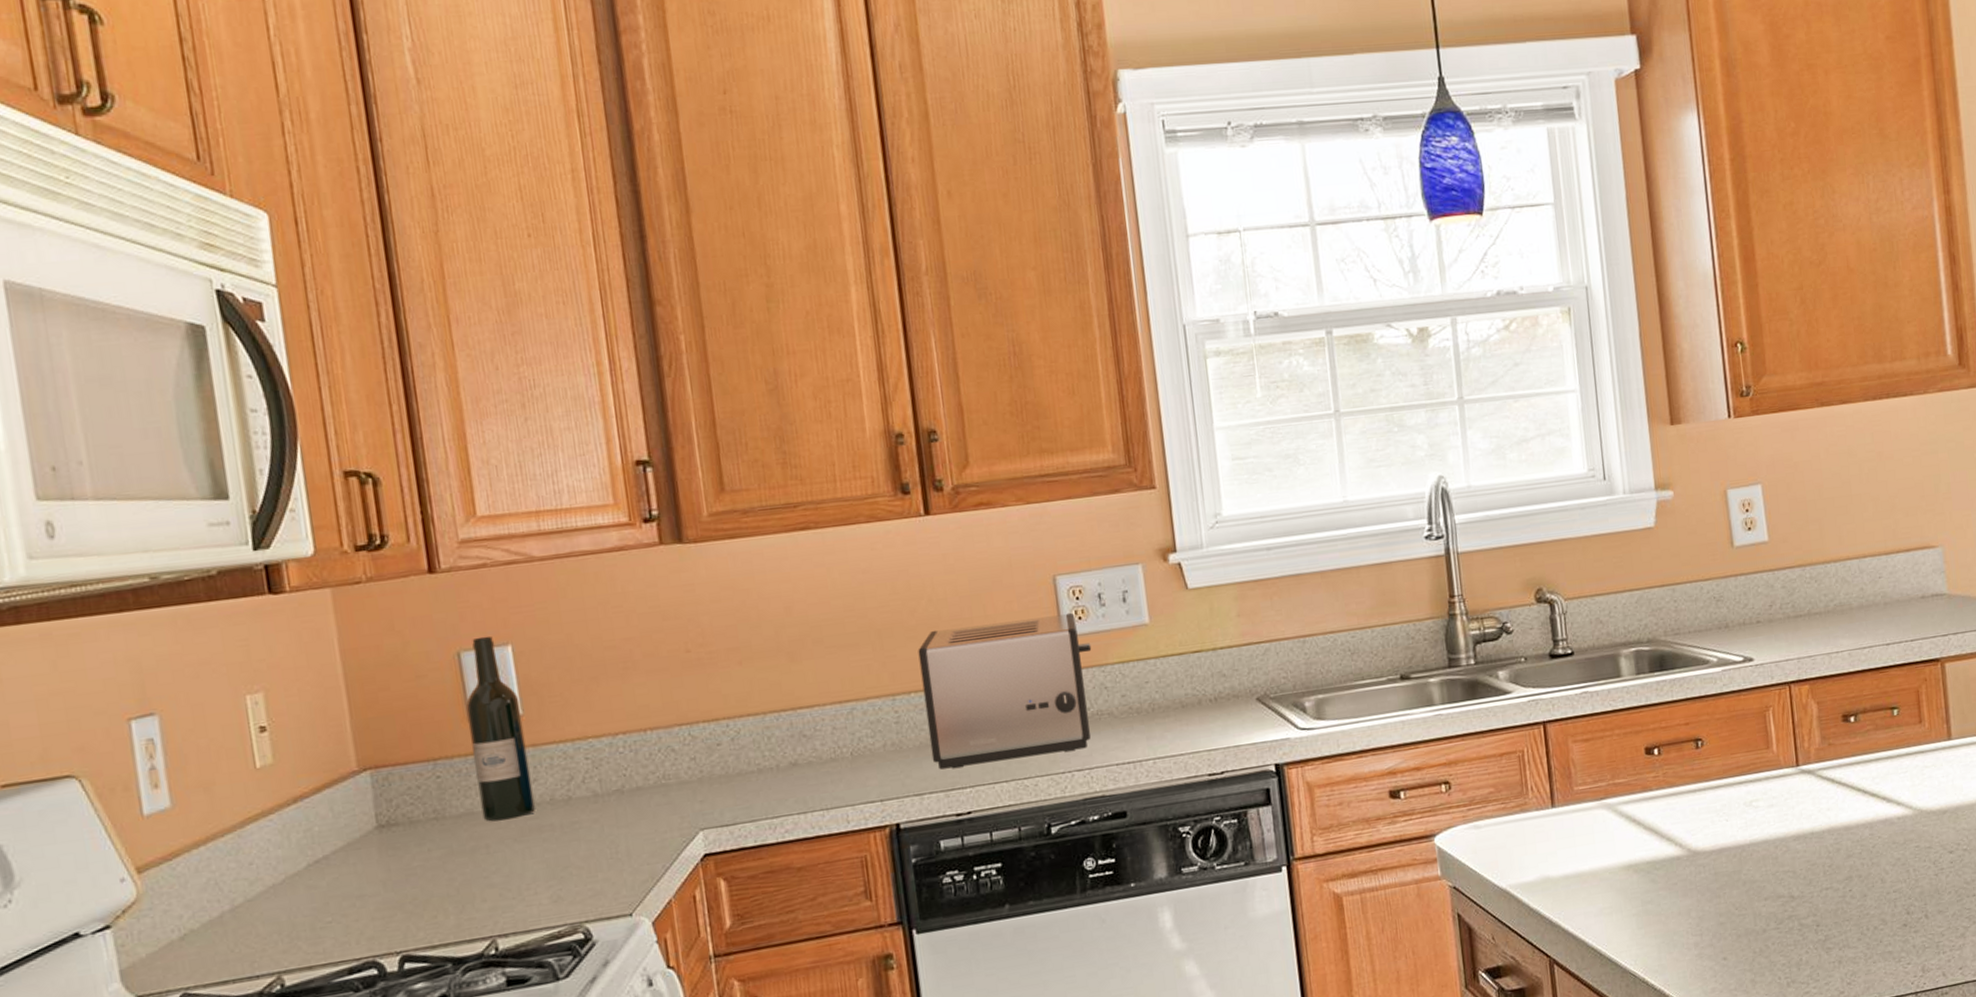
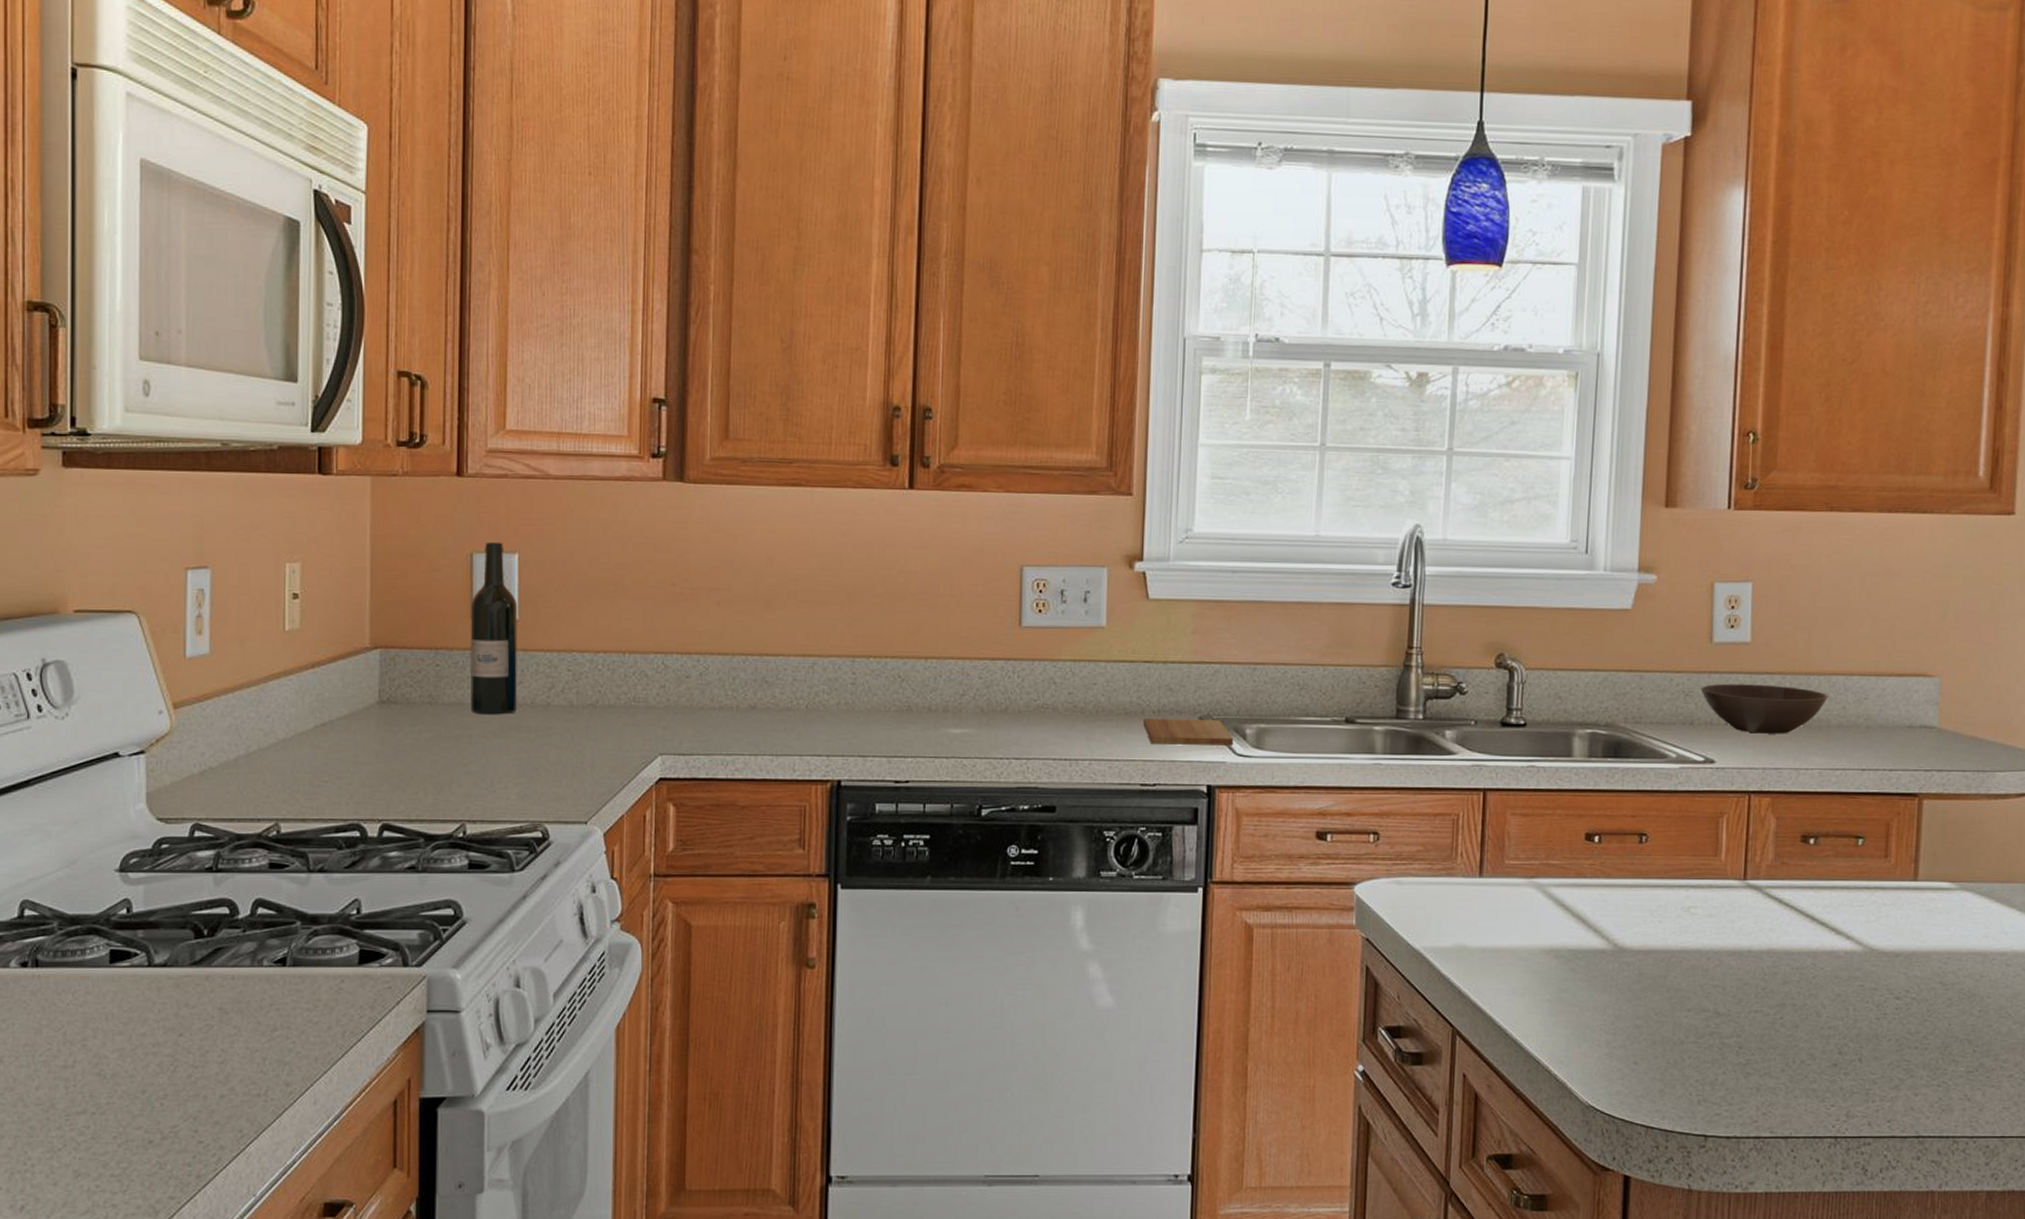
toaster: present [918,612,1092,770] -> none [880,600,1047,740]
cutting board: none [1201,698,1295,733] -> present [1143,719,1234,746]
bowl: none [1729,577,1846,627] -> present [1700,683,1828,734]

